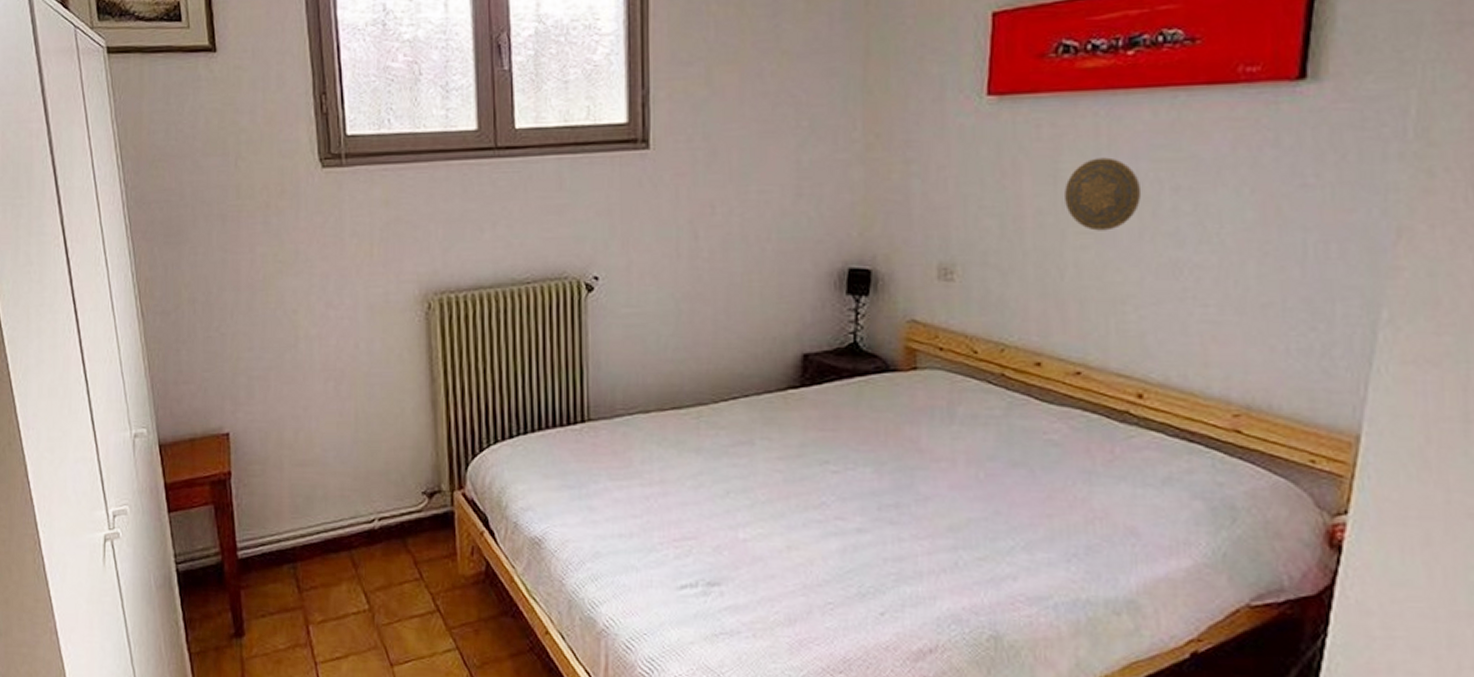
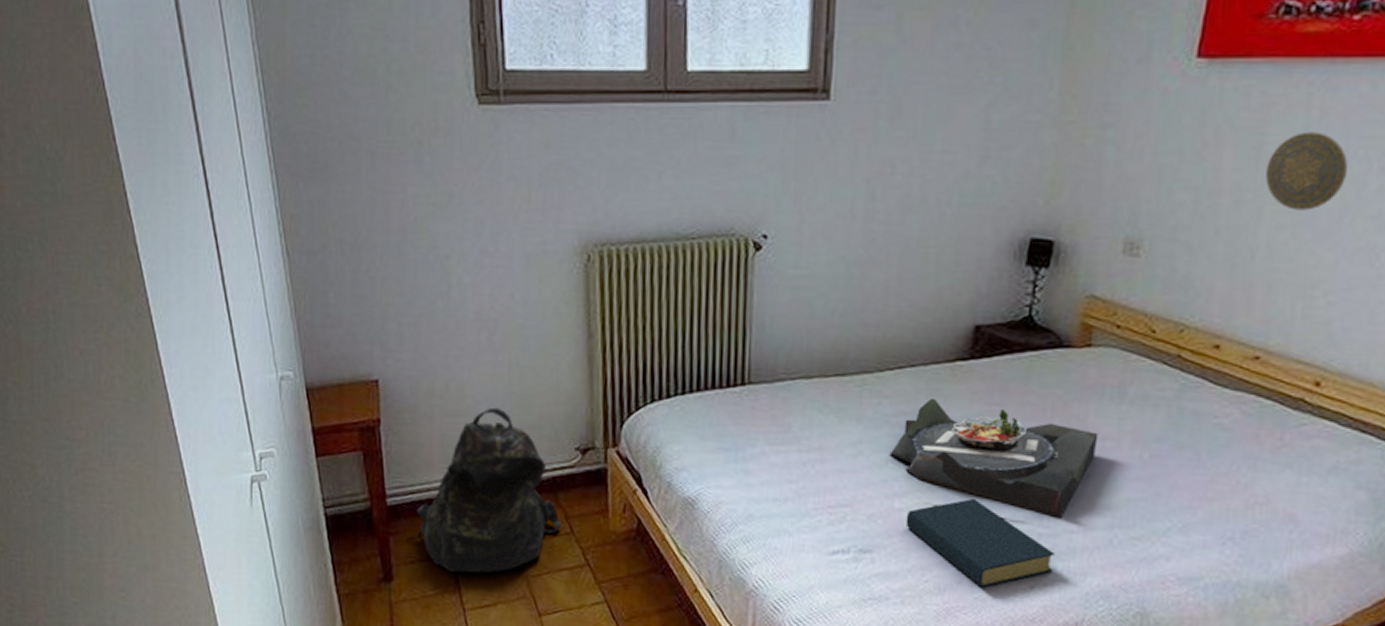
backpack: none [267,455,411,625] -> present [416,407,562,573]
serving tray: none [730,426,933,541] -> present [889,397,1099,517]
hardback book: none [751,525,903,616] -> present [905,498,1056,588]

